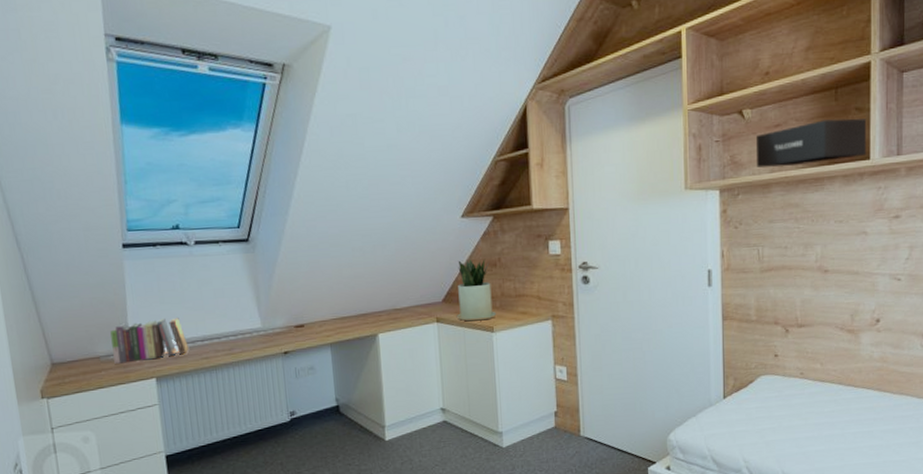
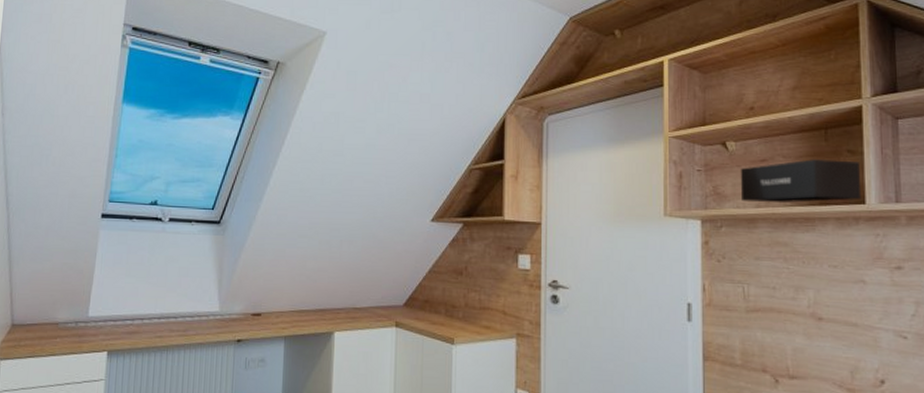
books: present [110,317,190,364] -> none [71,290,146,333]
planter: present [456,258,497,322] -> none [416,264,459,331]

